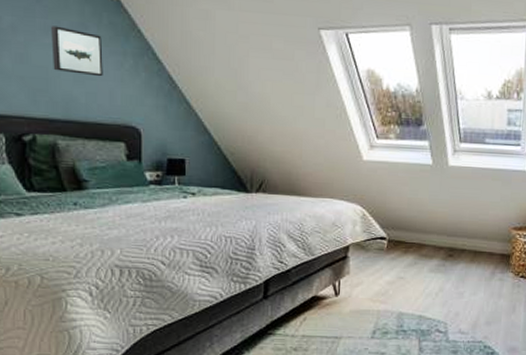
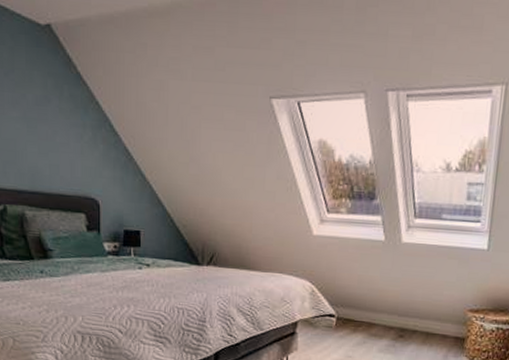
wall art: present [51,26,103,77] -> none [18,99,65,149]

